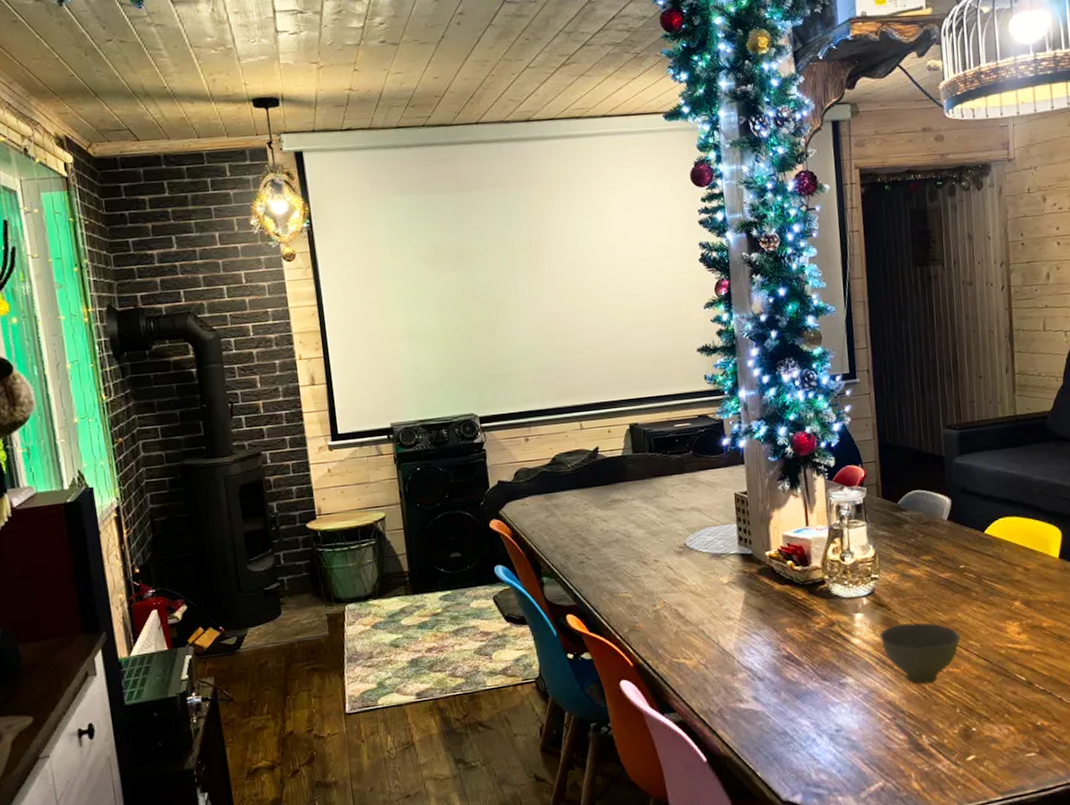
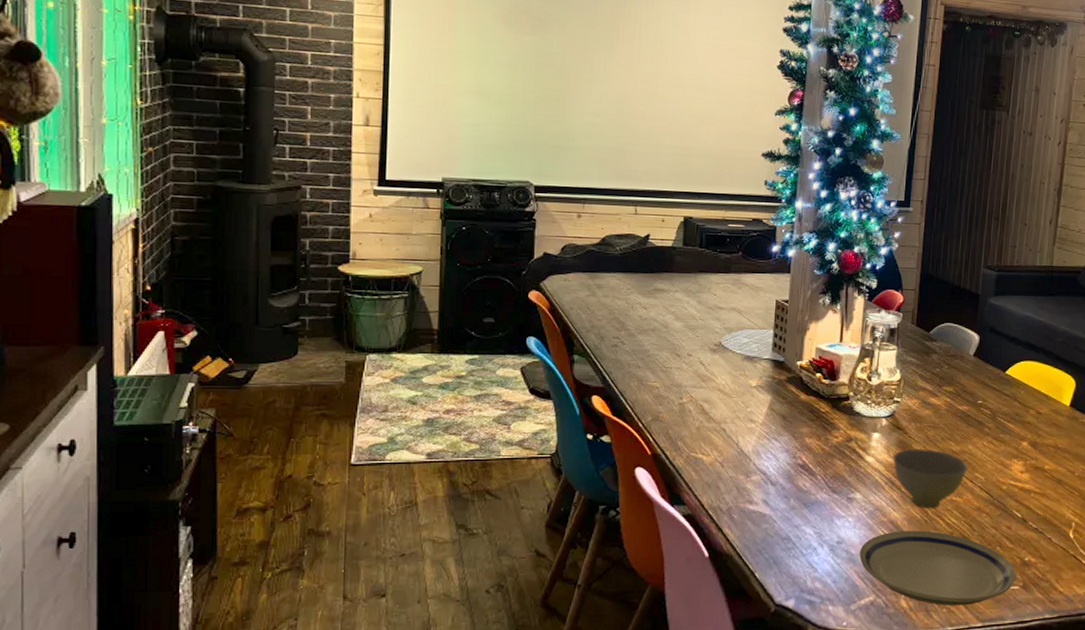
plate: none [861,706,1031,783] -> present [859,530,1016,606]

